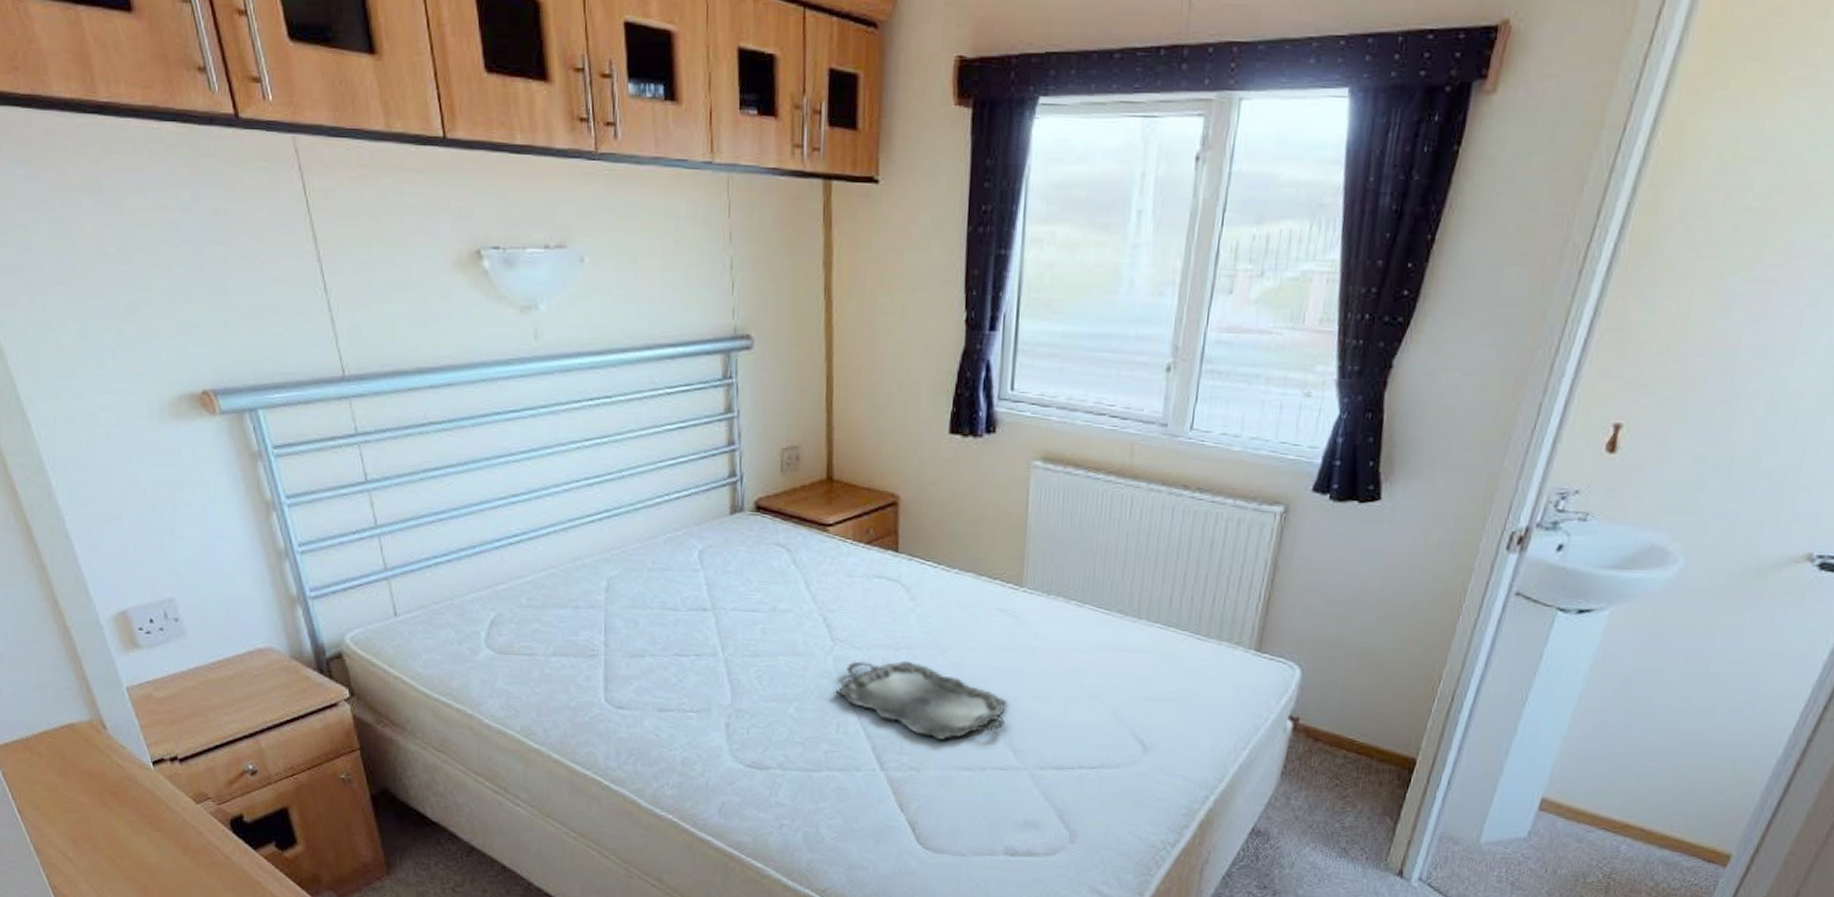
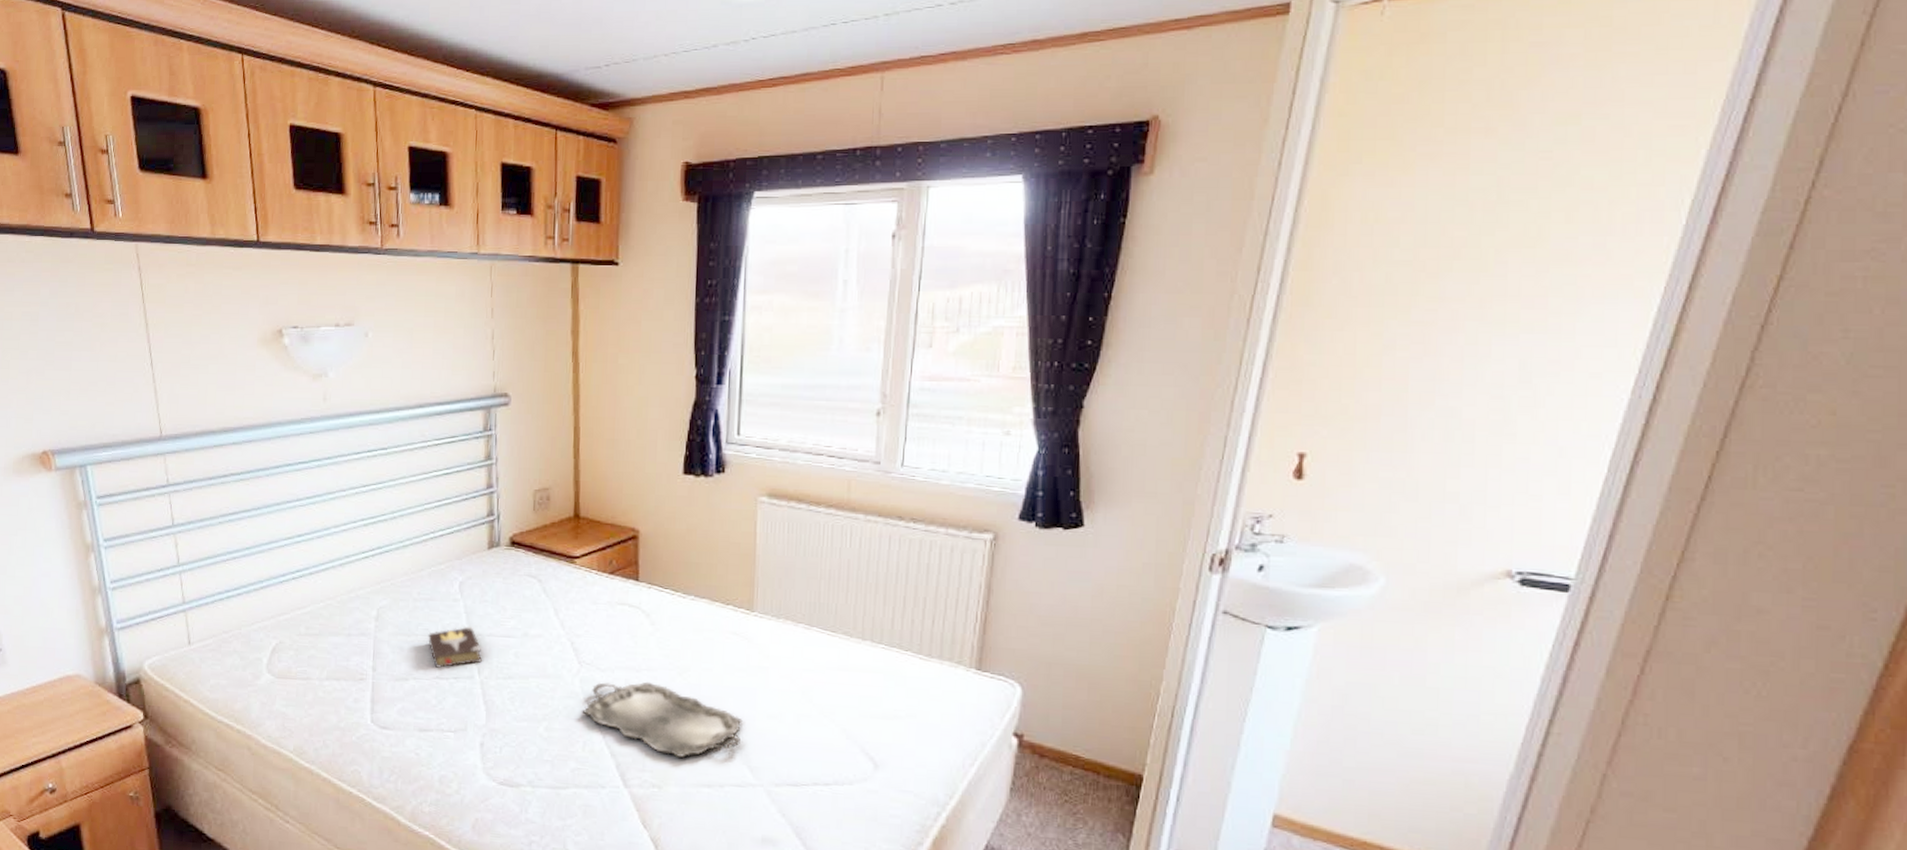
hardback book: none [665,599,726,645] -> present [428,626,482,669]

